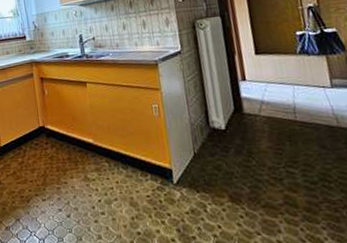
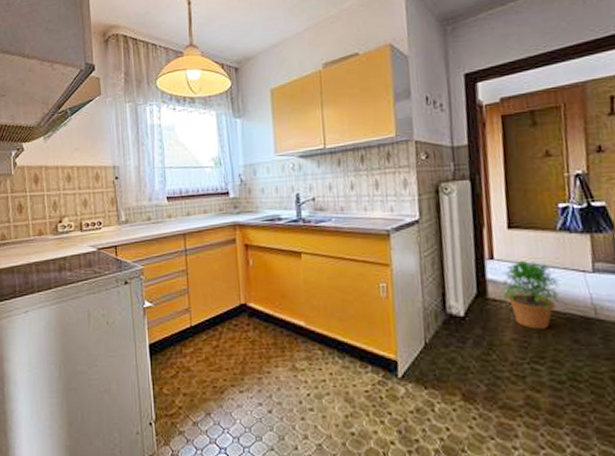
potted plant: none [253,80,306,138] -> present [501,260,561,329]

